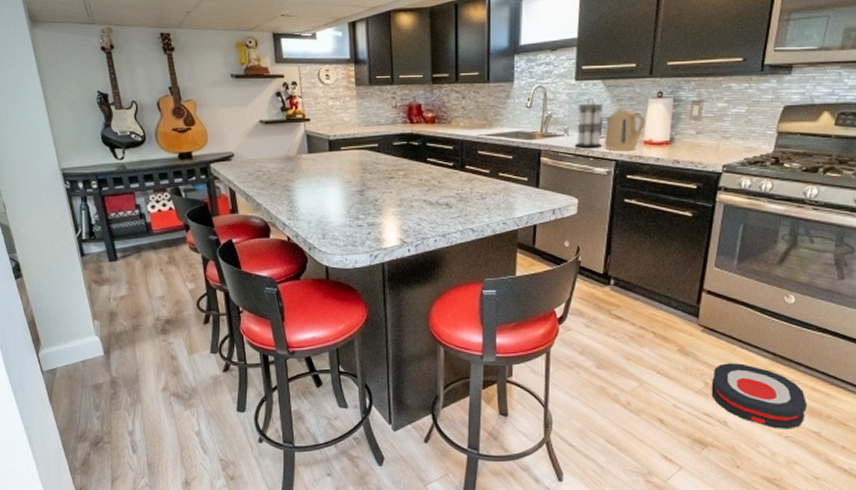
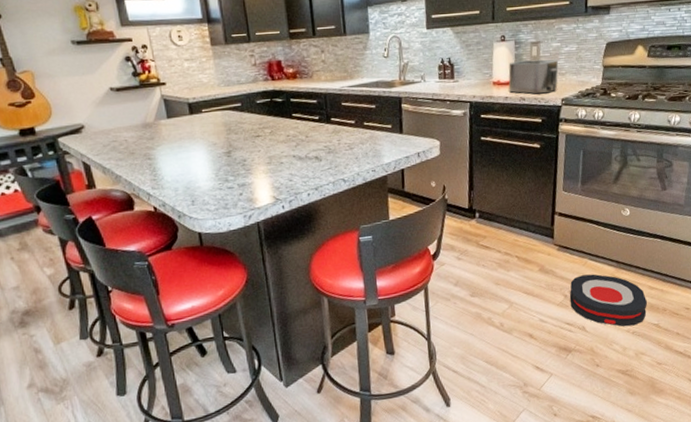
spice rack: present [576,98,604,149] -> none [431,44,456,94]
kettle: present [604,108,646,152] -> none [457,52,493,94]
toaster: none [661,120,723,159] -> present [508,59,559,95]

